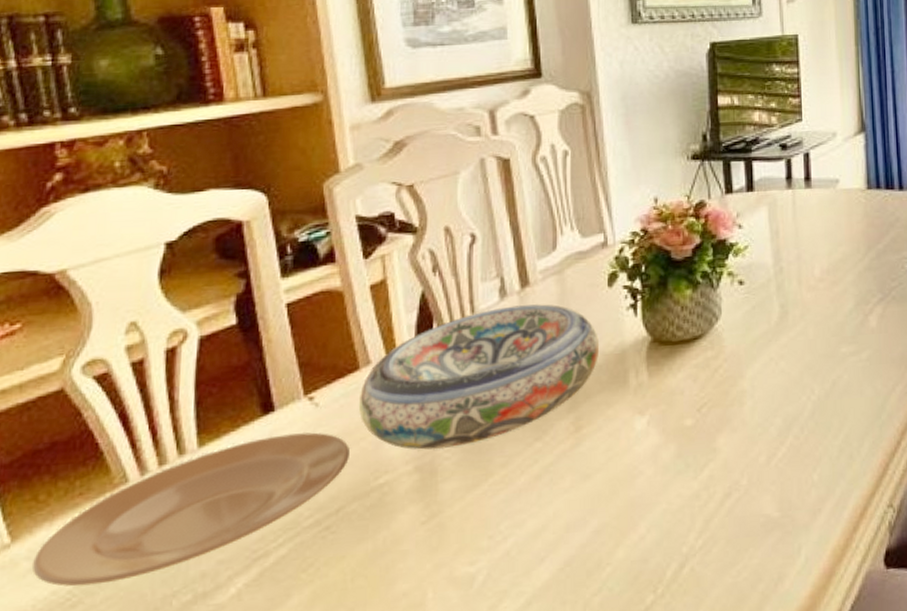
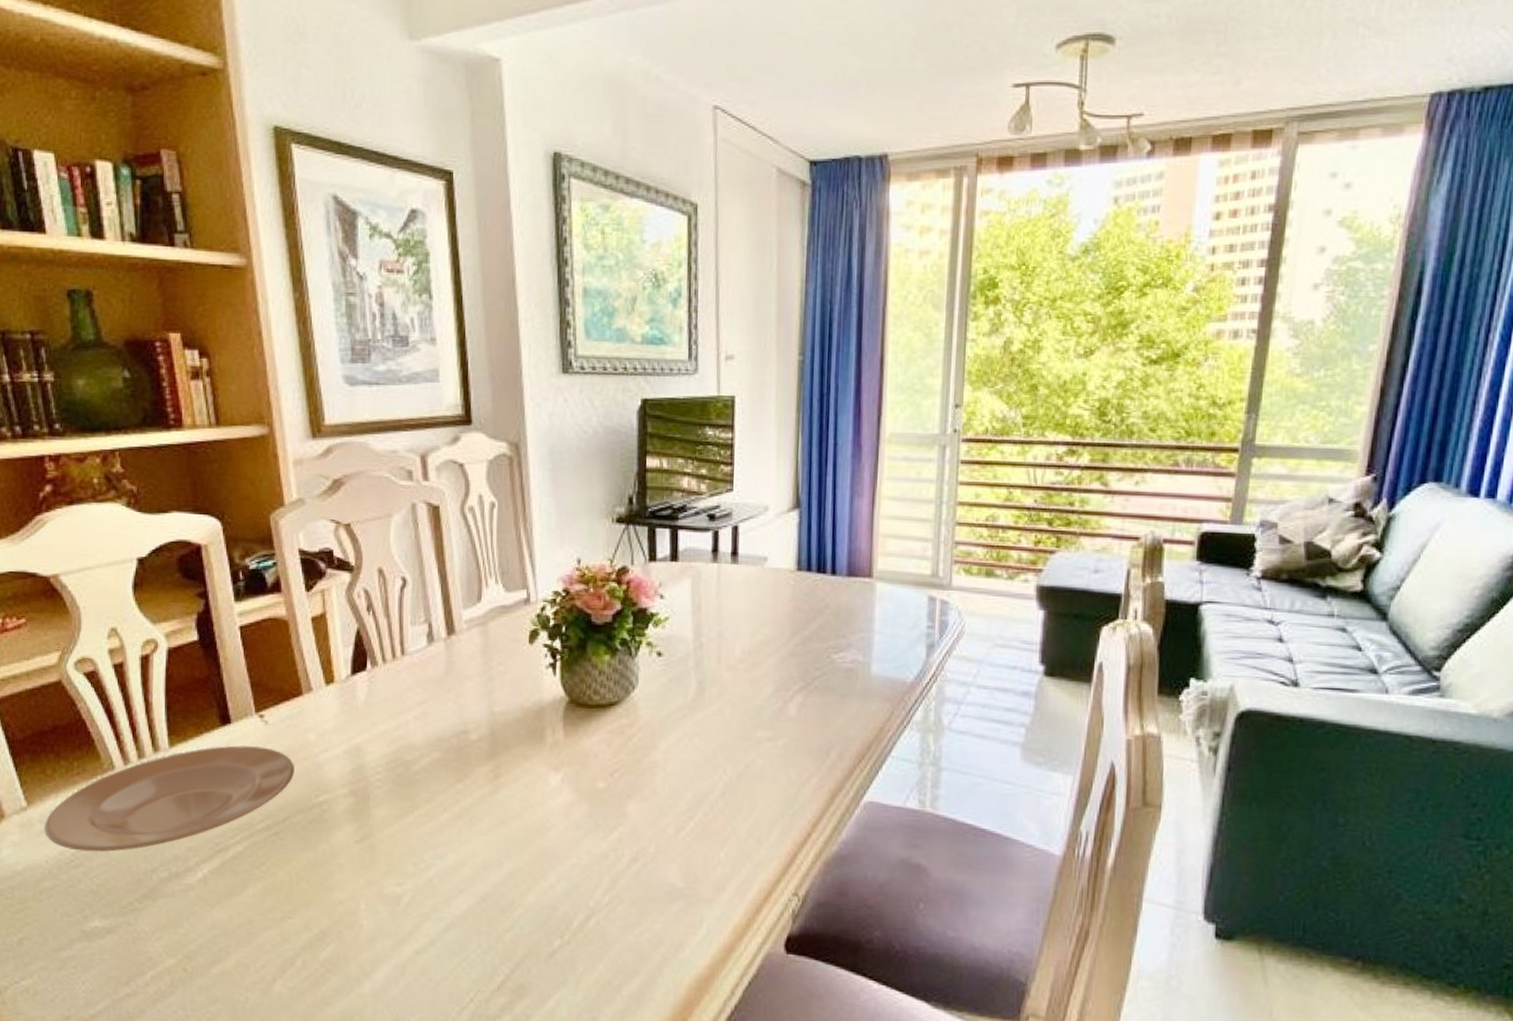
bowl: present [358,304,600,450] -> none [301,652,519,778]

